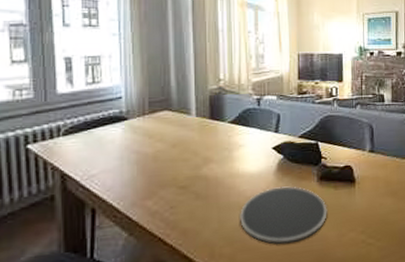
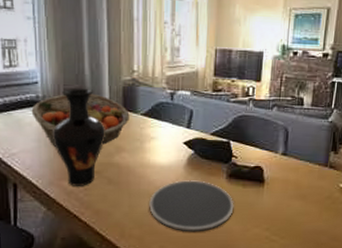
fruit basket: none [114,104,217,164] -> present [31,93,130,147]
vase: none [137,99,192,205] -> present [53,88,105,186]

